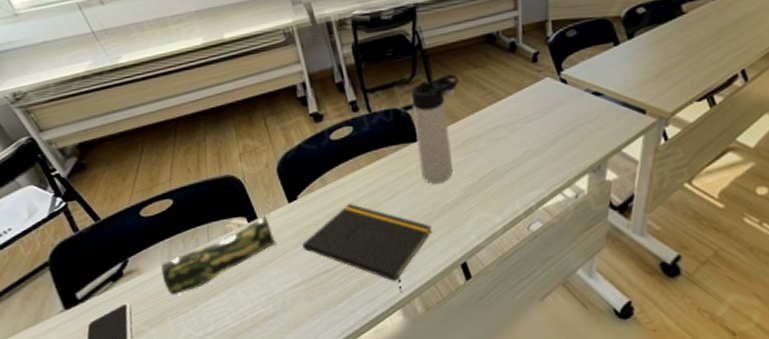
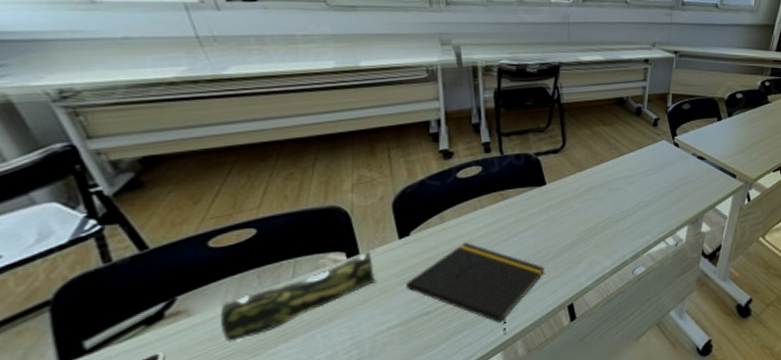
thermos bottle: present [410,74,459,184] -> none [542,128,590,227]

